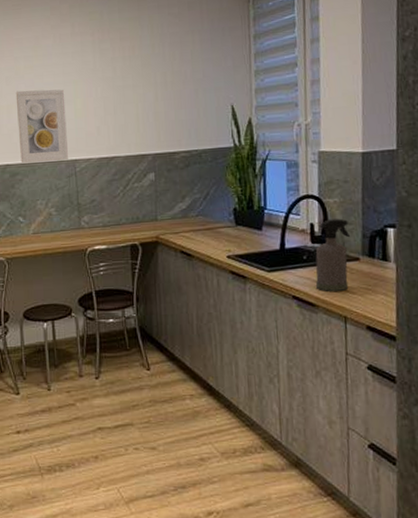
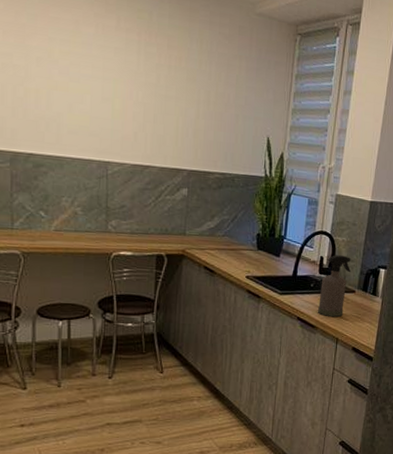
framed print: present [15,89,68,163] -> none [46,75,103,160]

